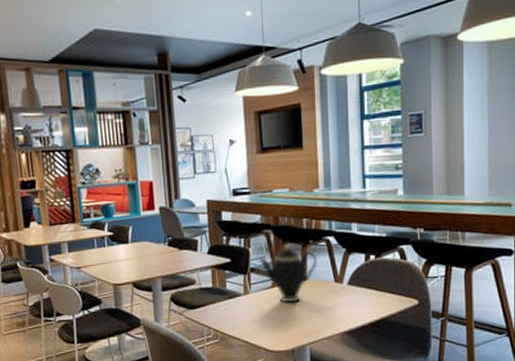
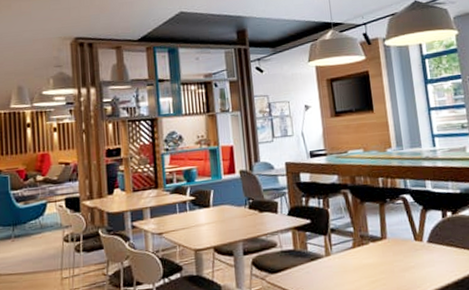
teapot: present [257,245,318,304] -> none [336,204,397,264]

